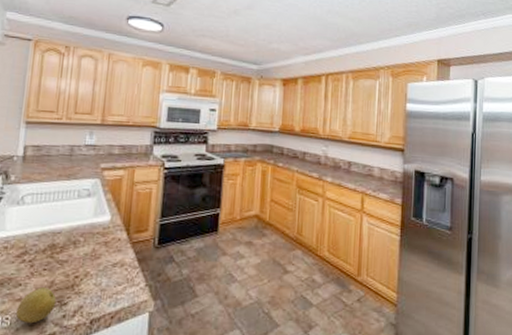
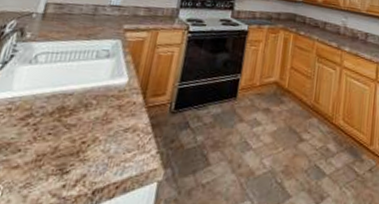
fruit: present [15,287,57,324] -> none [9,154,58,194]

